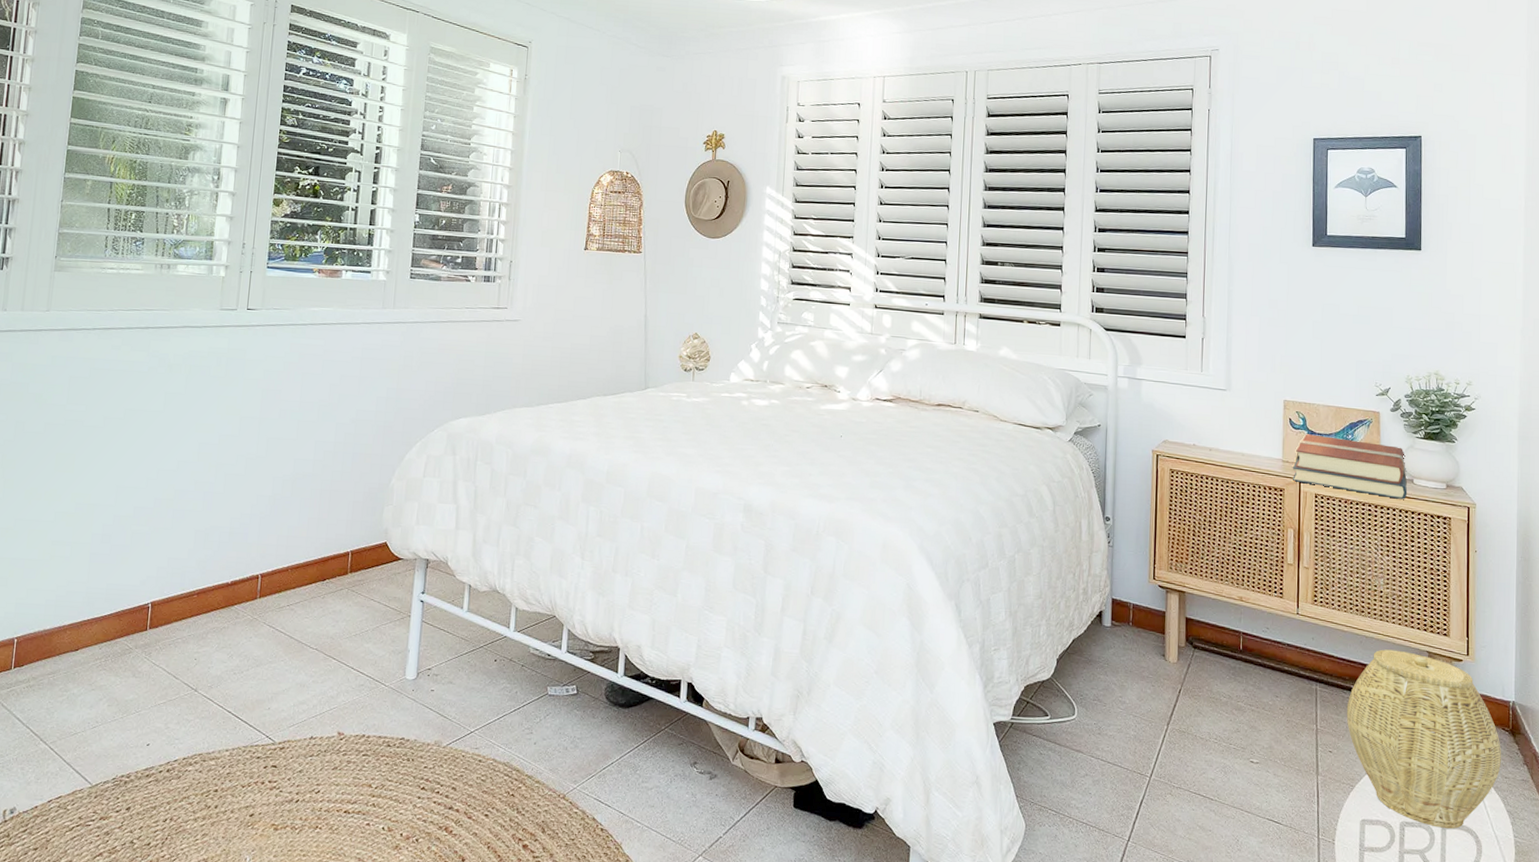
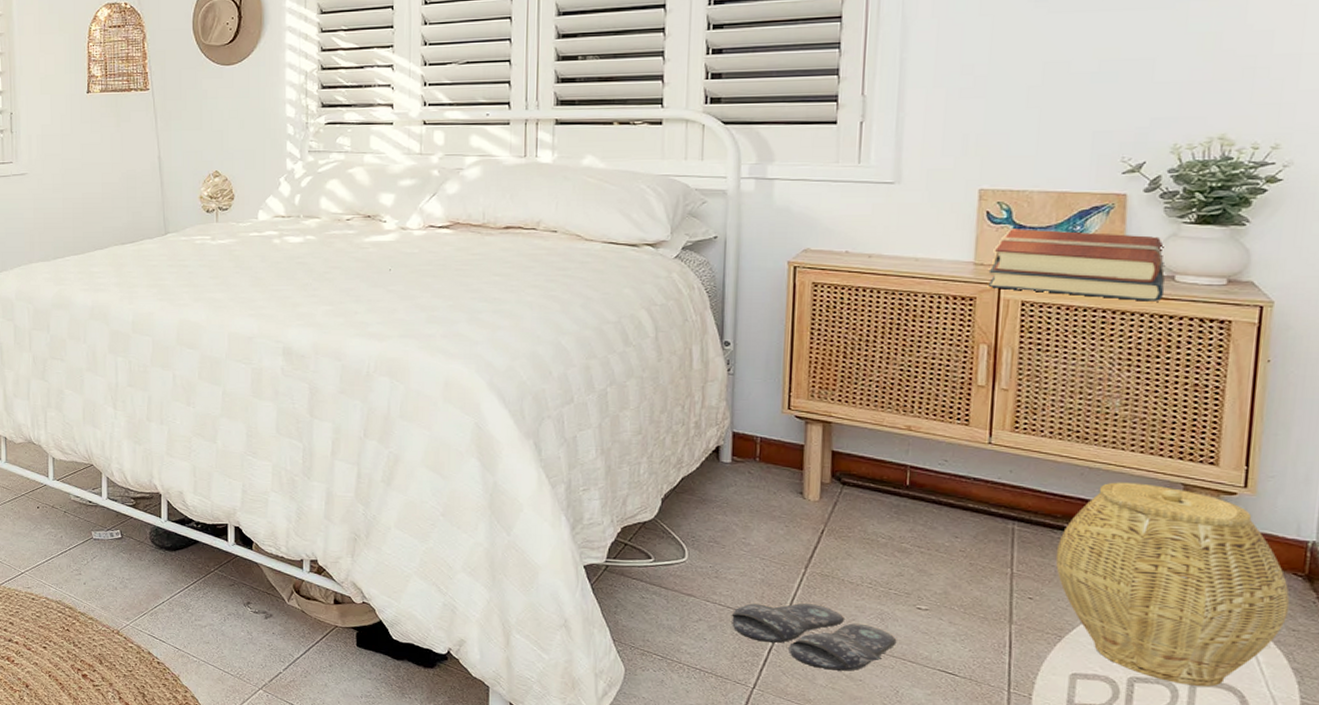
slippers: none [1111,757,1236,822] -> present [732,602,897,671]

